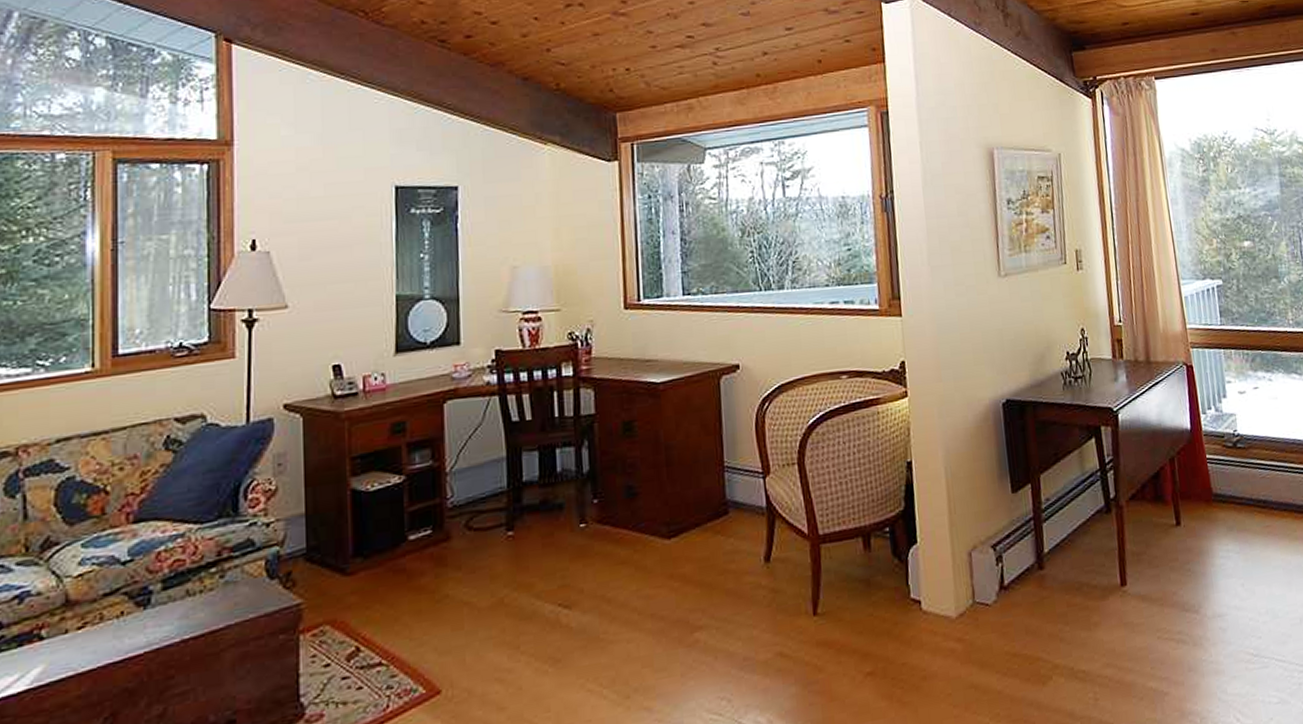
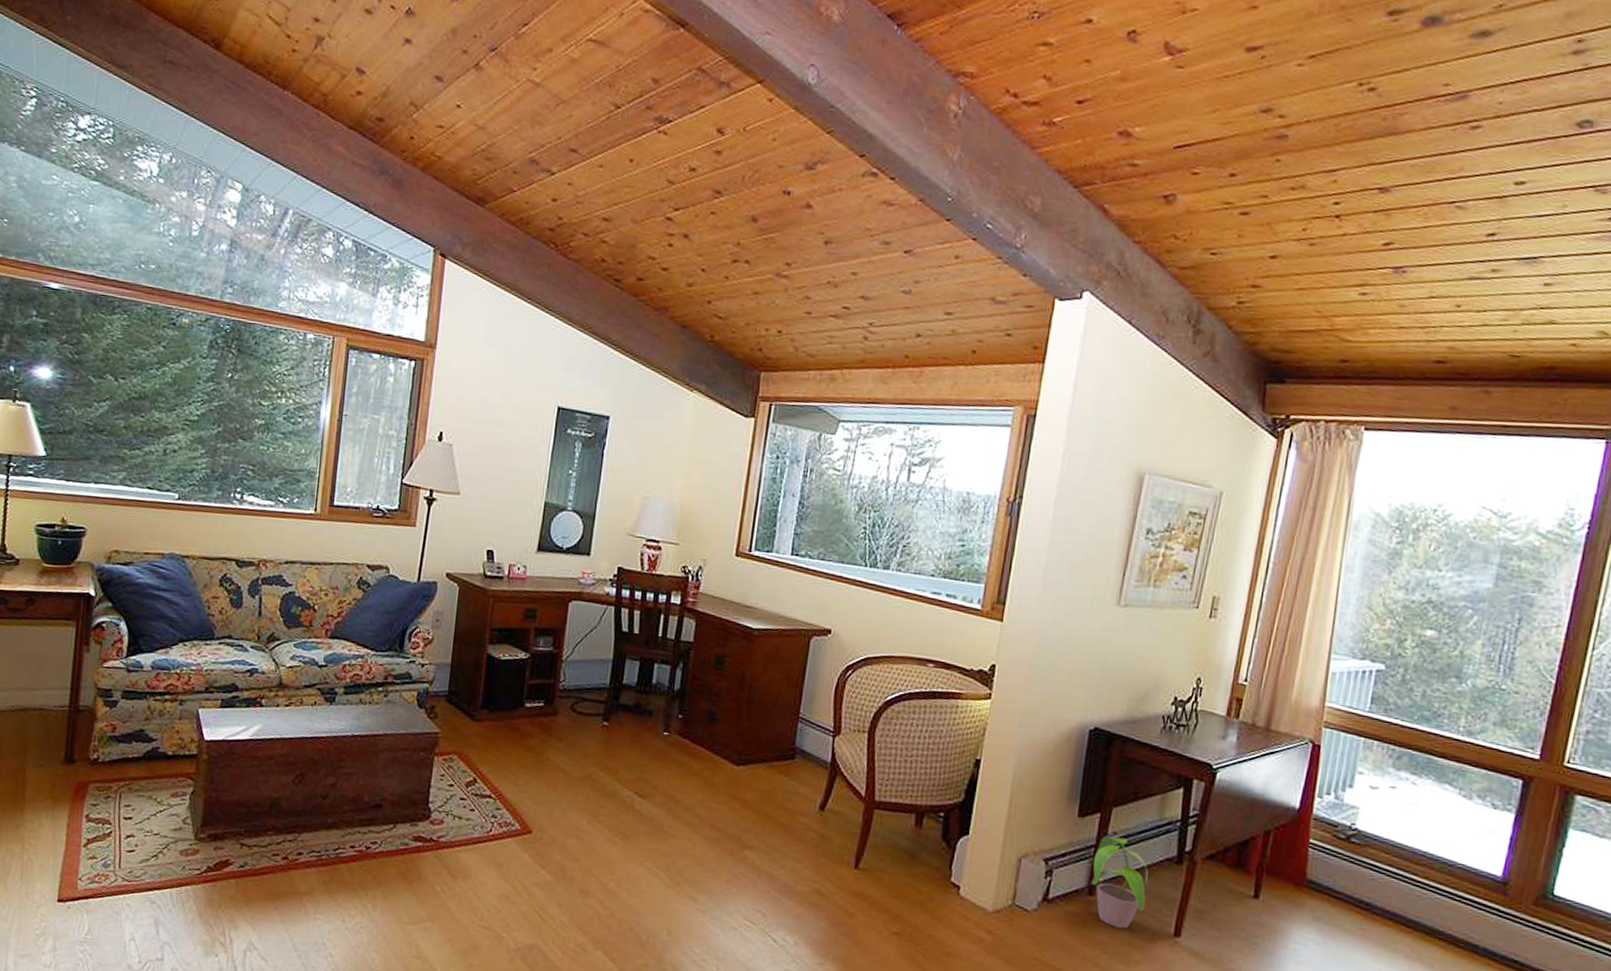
potted plant: none [1035,502,1091,596] -> present [1090,836,1149,929]

